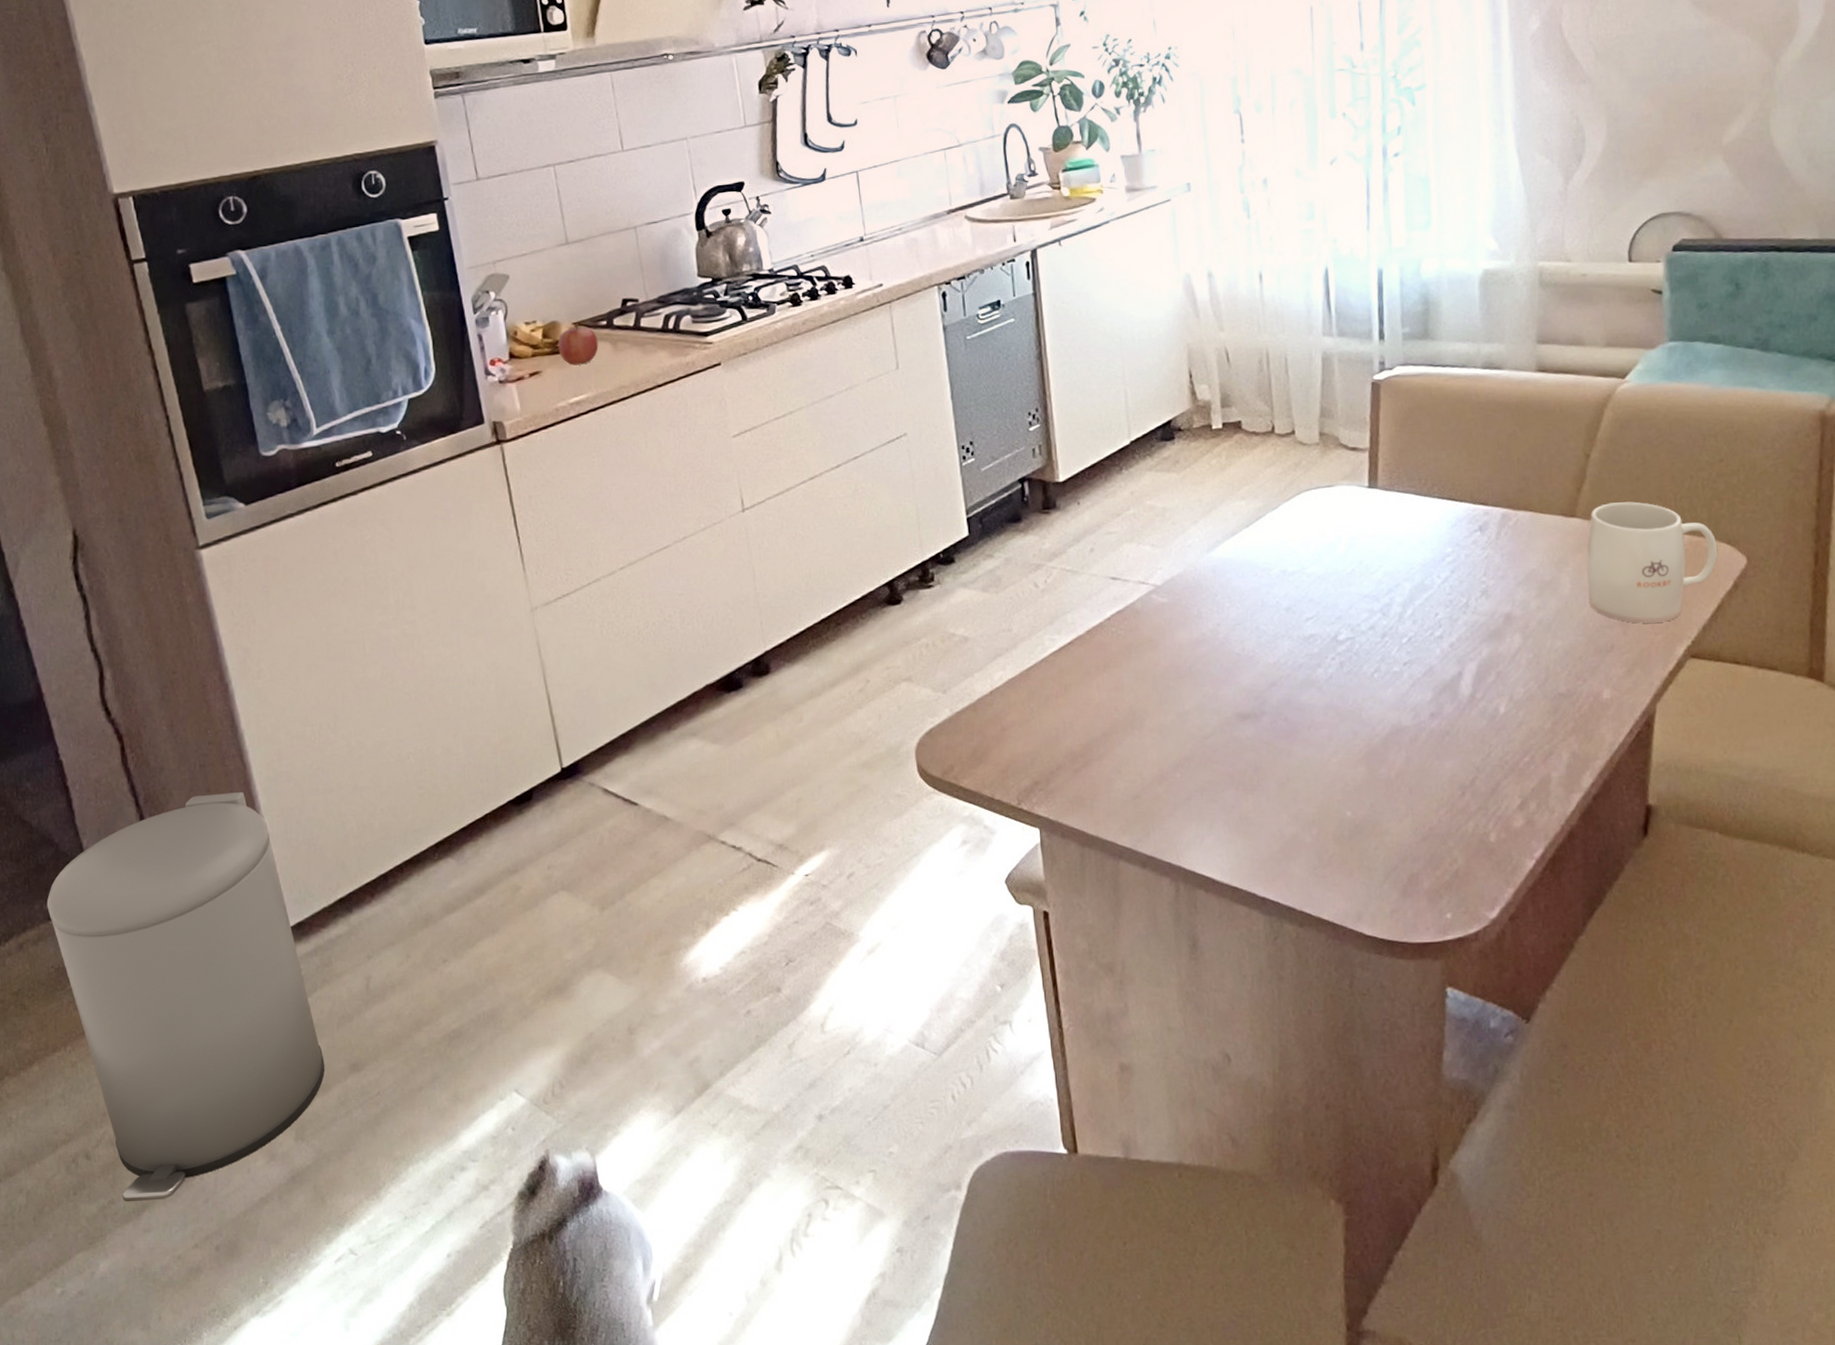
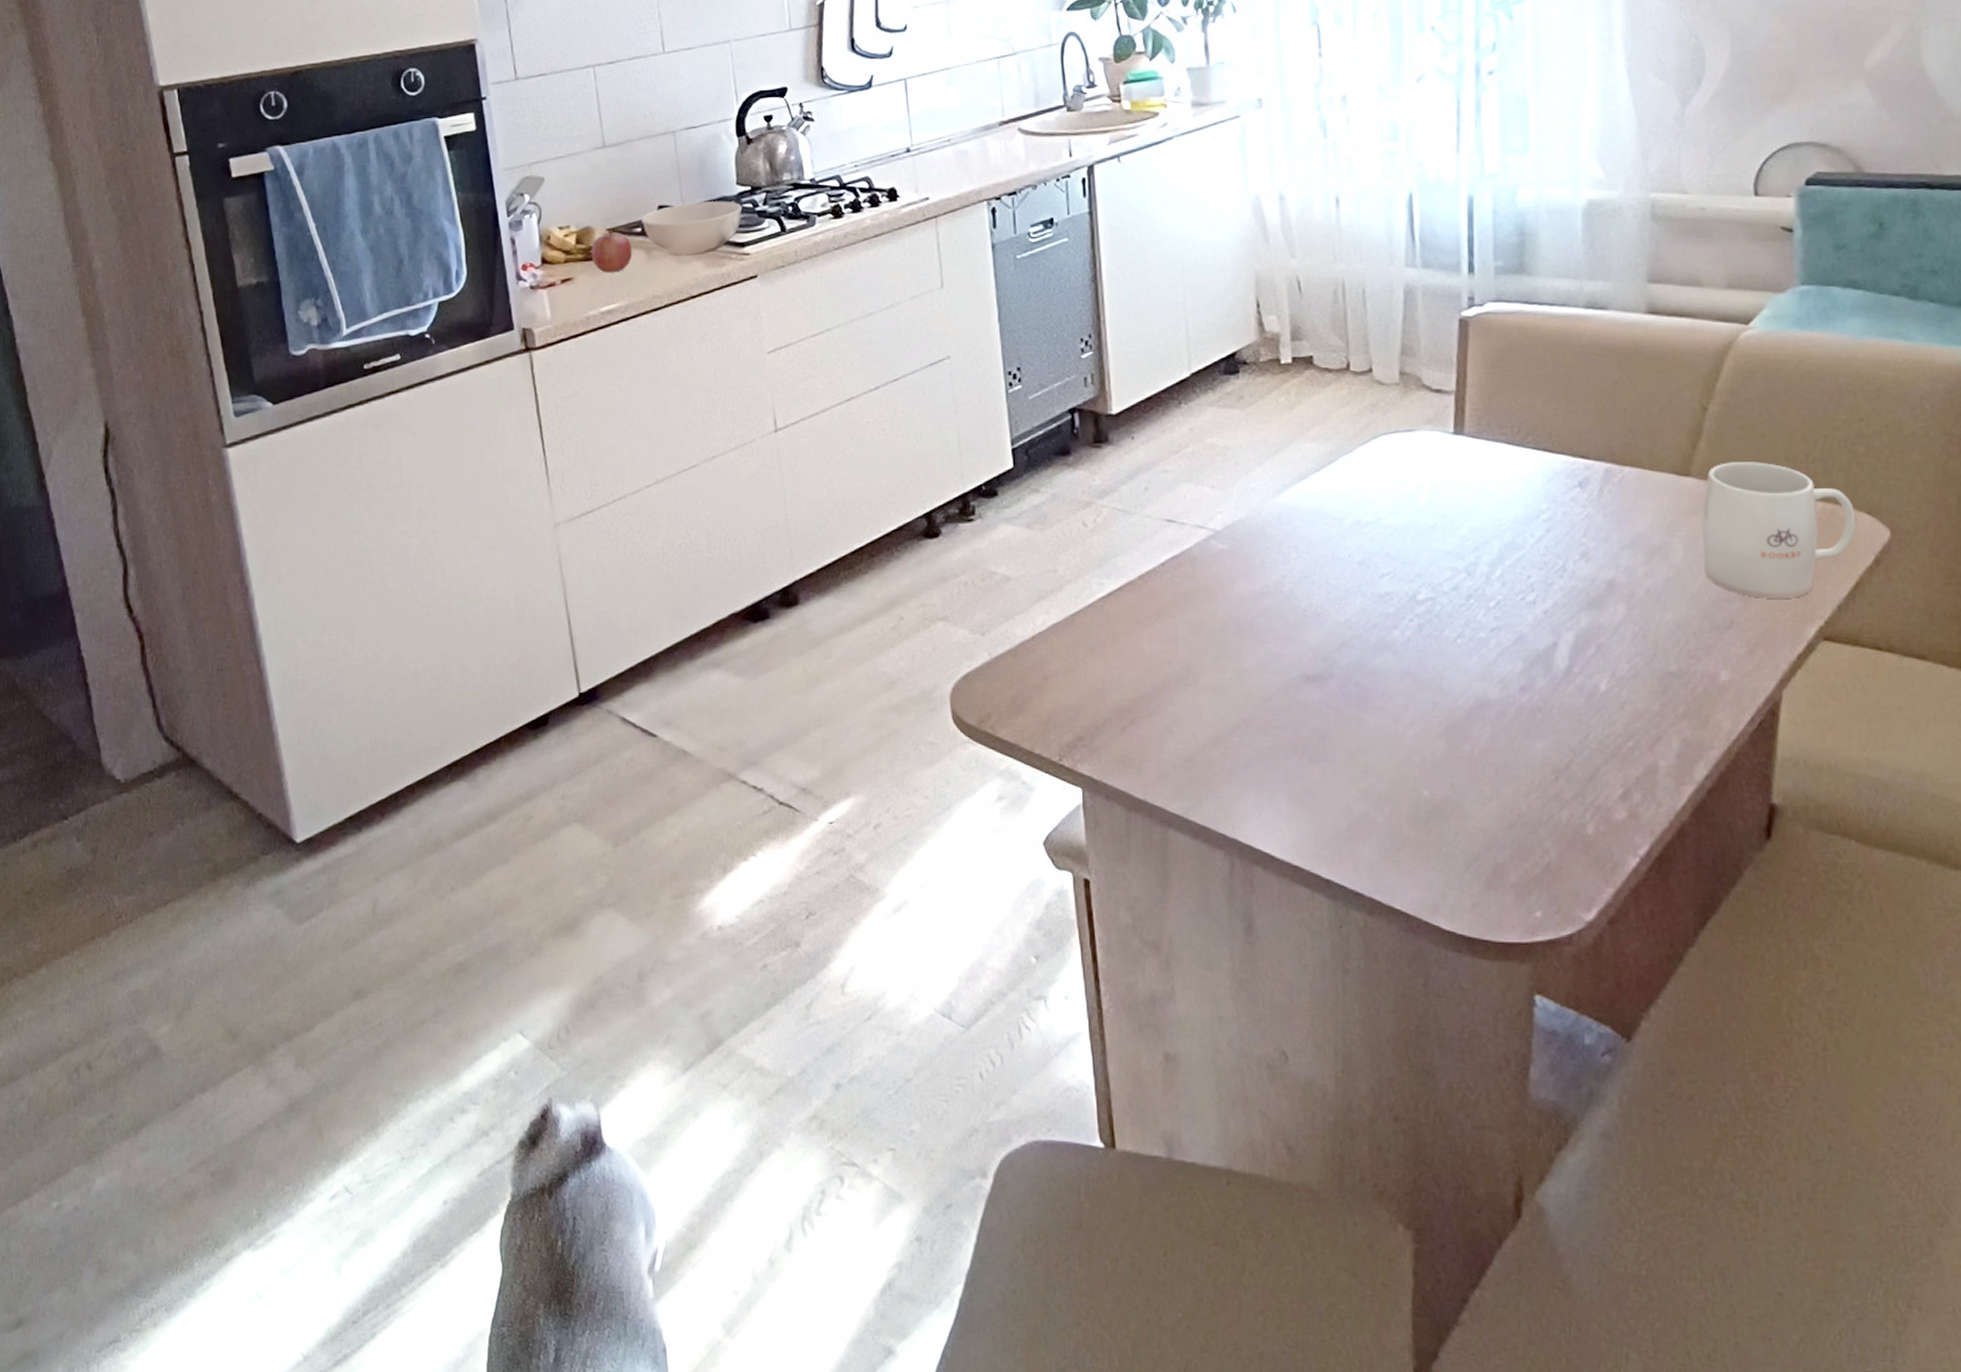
pedal bin: present [46,791,325,1201] -> none [62,698,328,1119]
bowl: none [605,292,705,347] -> present [641,201,743,256]

